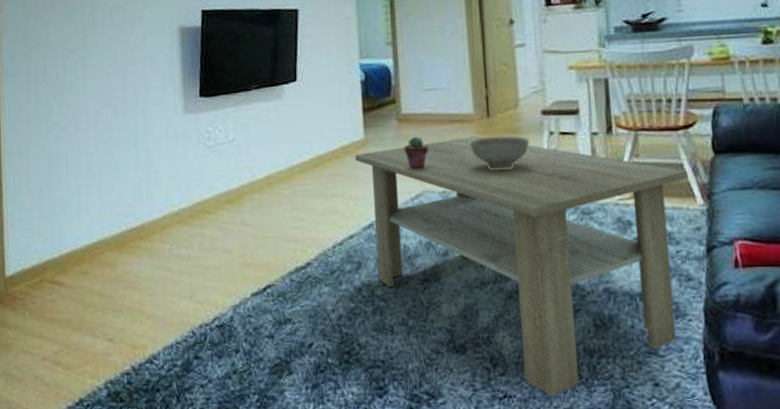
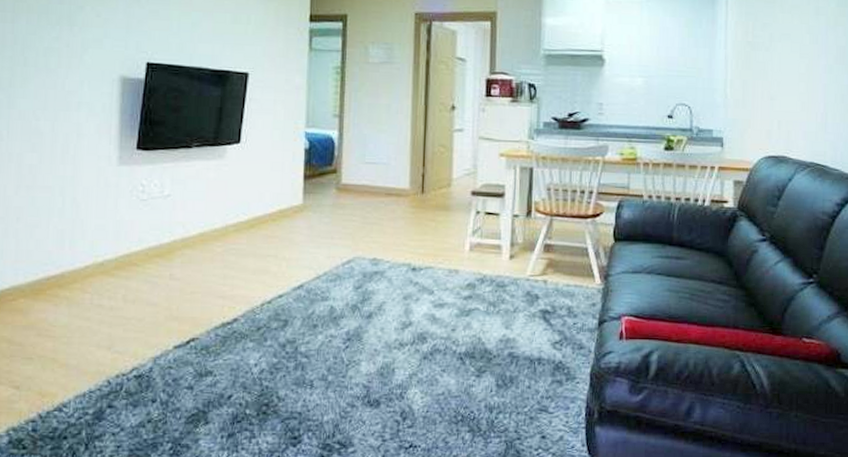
coffee table: present [354,136,688,397] -> none [291,209,591,447]
potted succulent: present [403,136,429,171] -> none [340,205,365,238]
decorative bowl: present [469,135,530,171] -> none [402,211,458,243]

